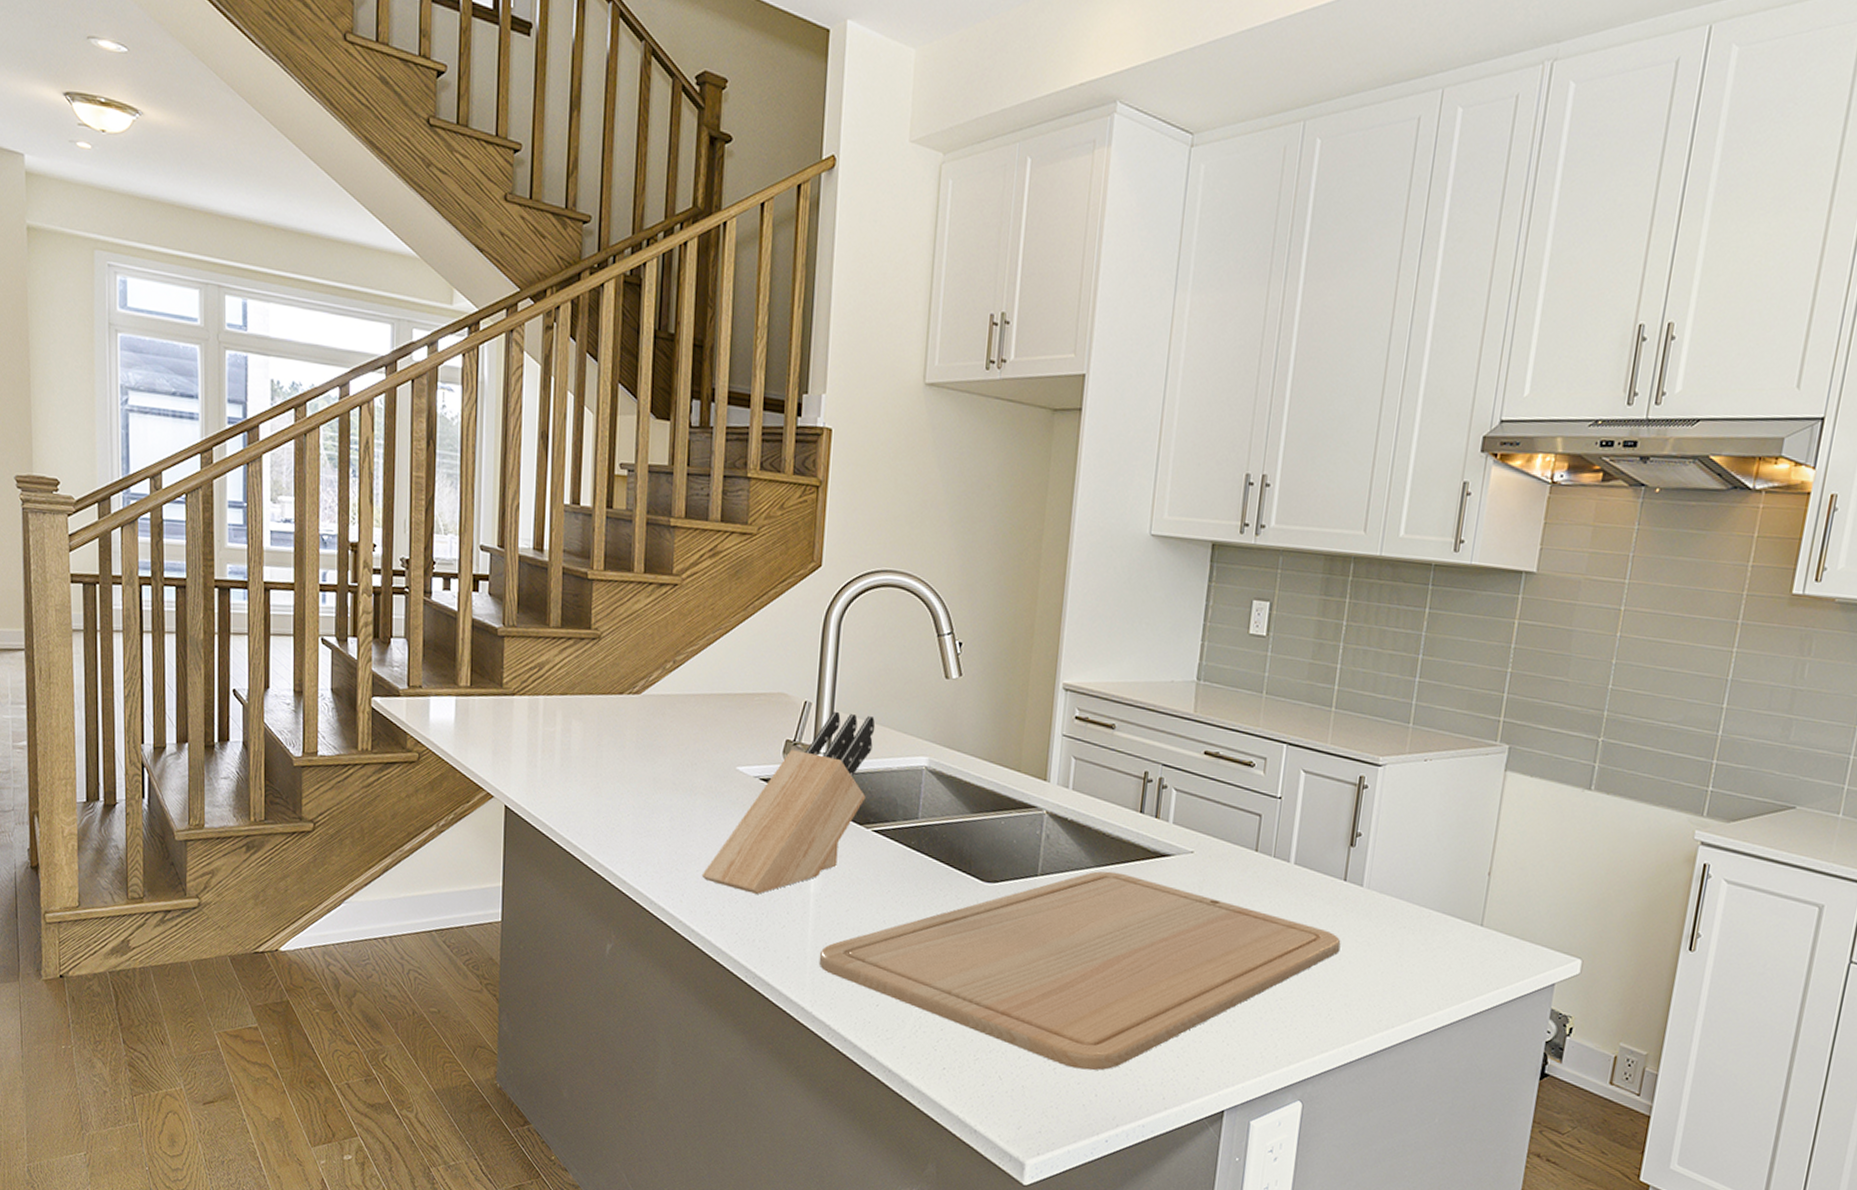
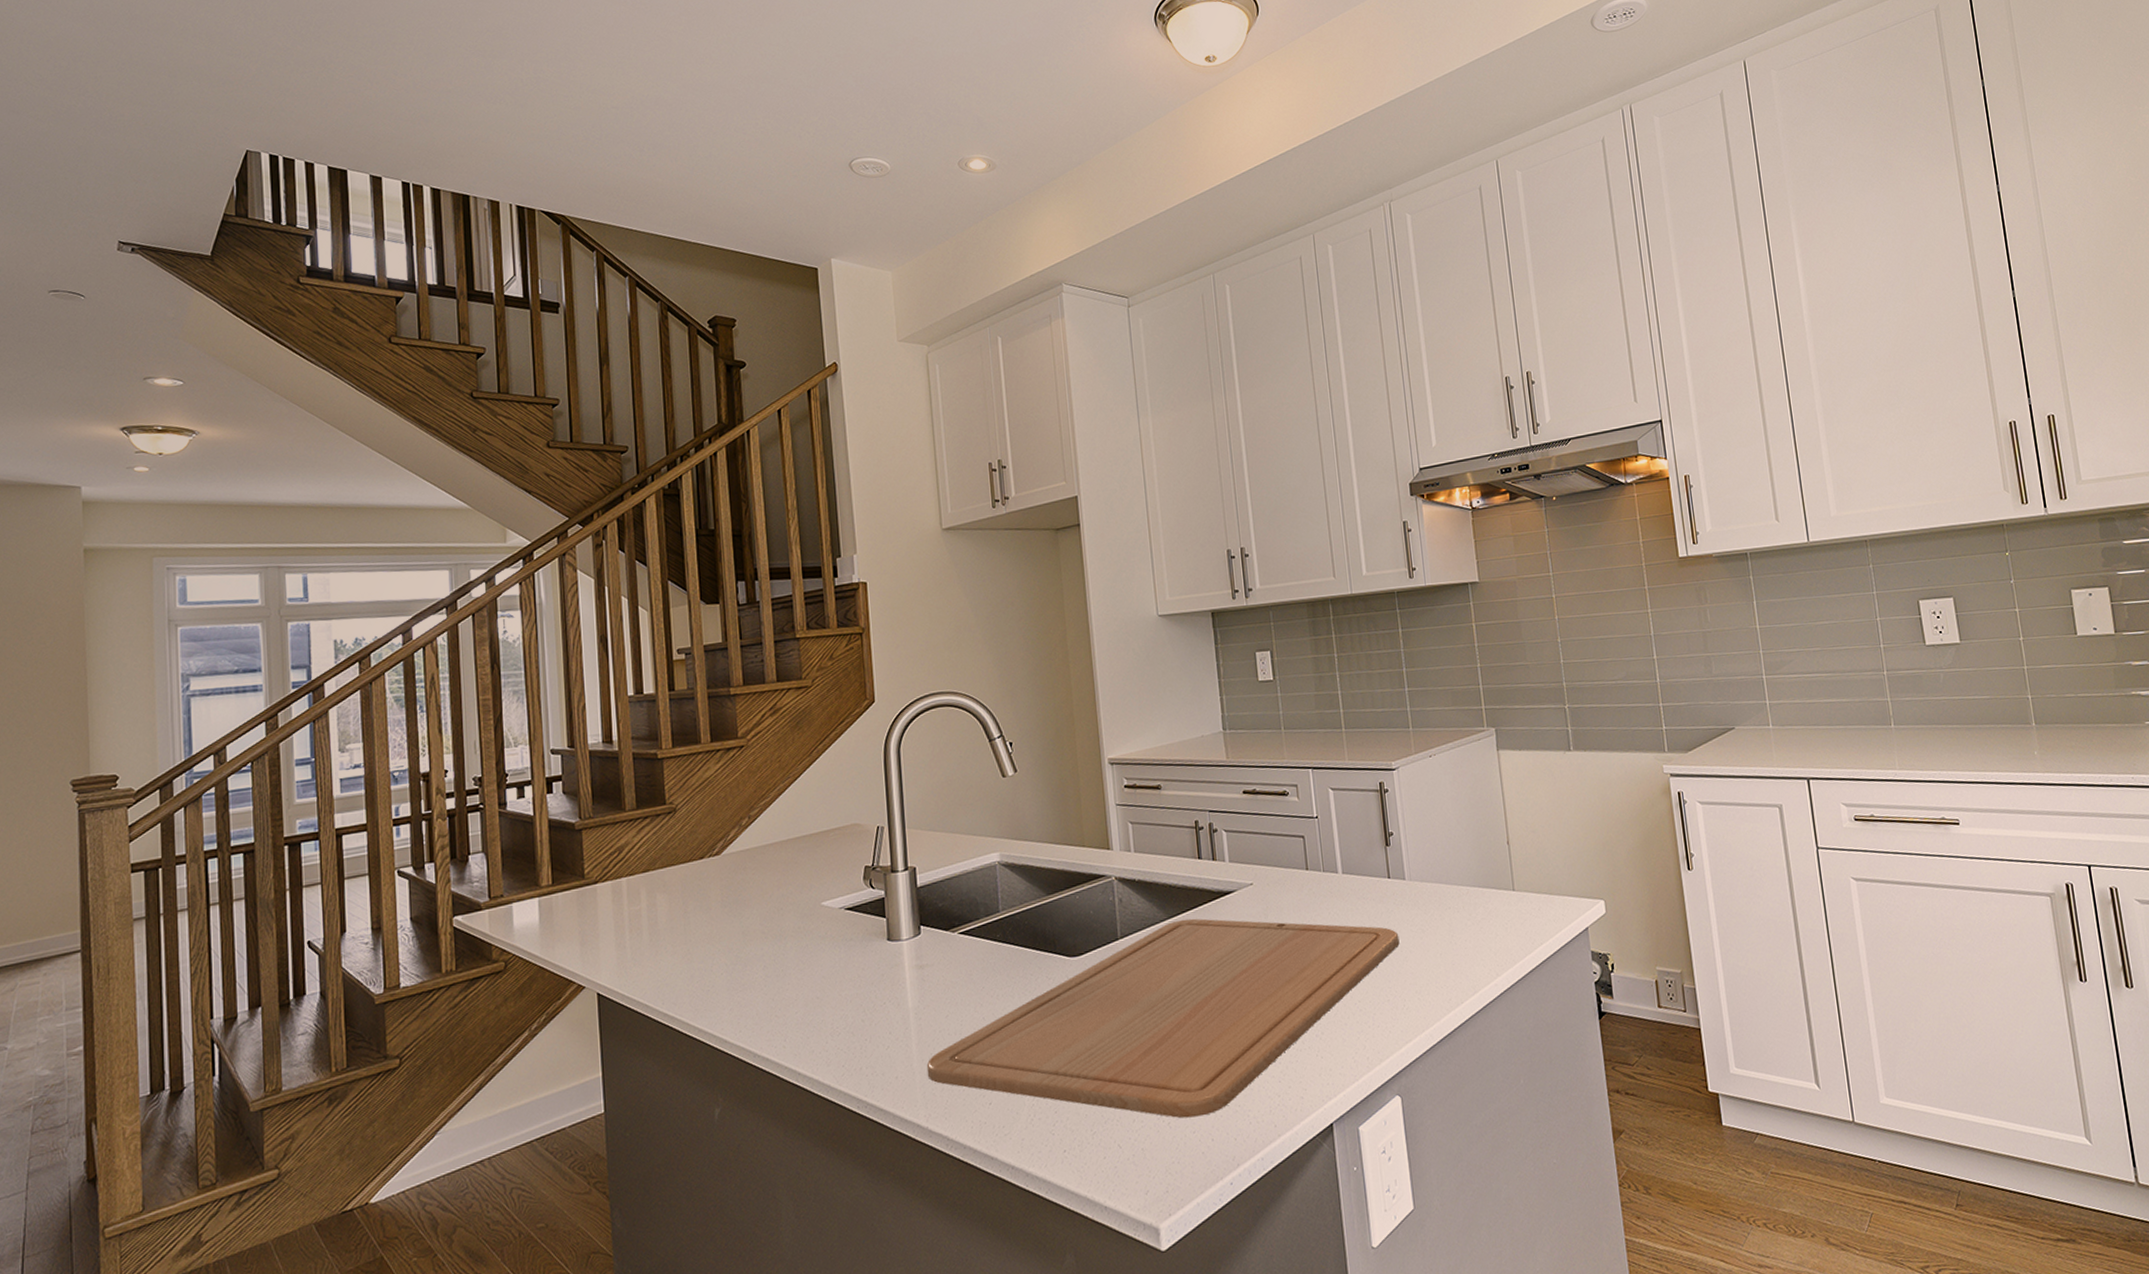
knife block: present [701,711,876,894] -> none [801,827,948,1022]

